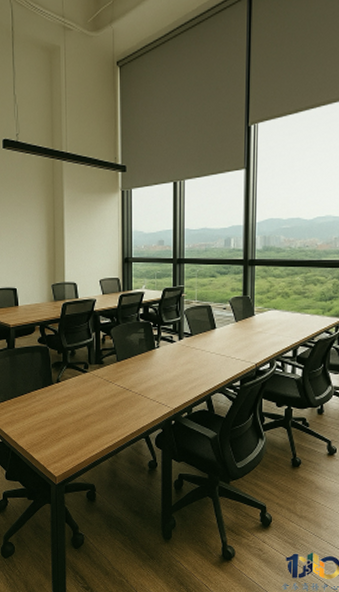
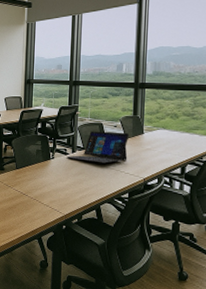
laptop: none [173,315,240,350] -> present [66,131,130,164]

